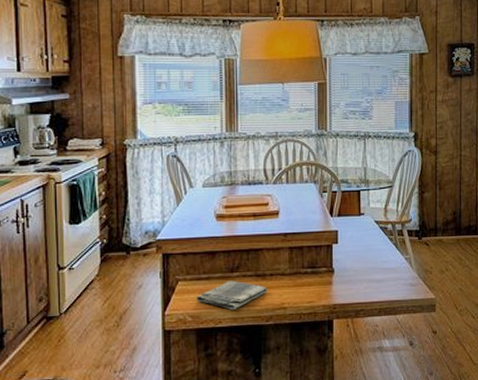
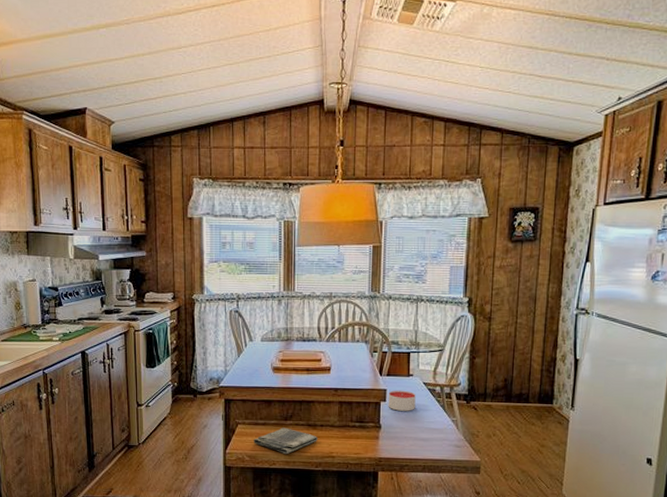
candle: none [340,230,368,253] -> present [388,390,416,411]

